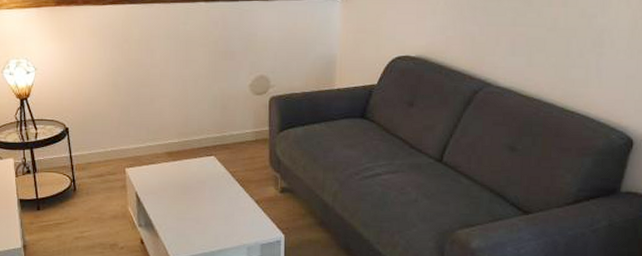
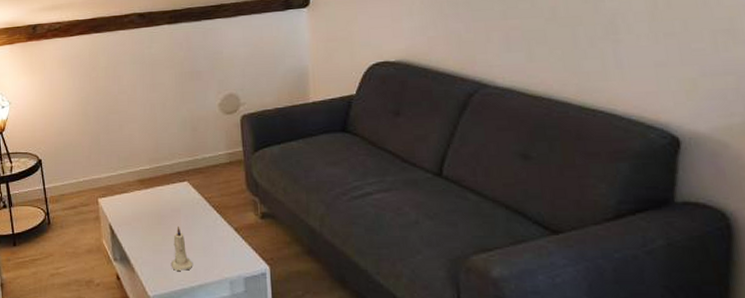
candle: none [193,196,215,237] -> present [170,225,193,271]

